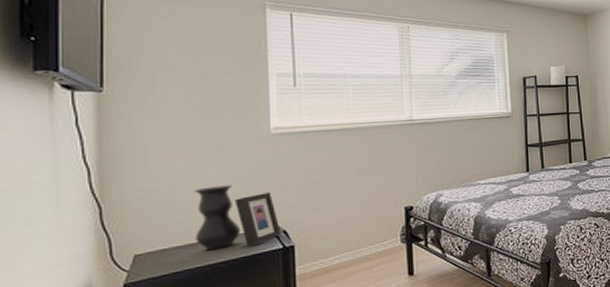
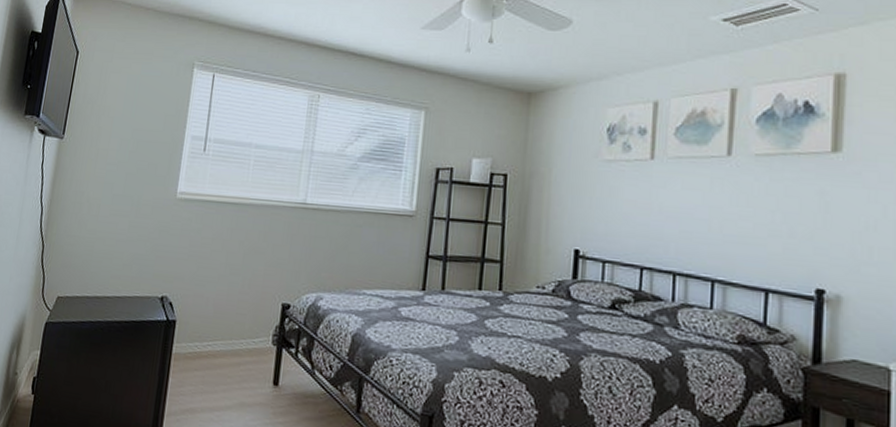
vase: present [194,185,241,251] -> none [101,243,138,308]
picture frame: present [235,192,281,247] -> none [136,258,168,311]

